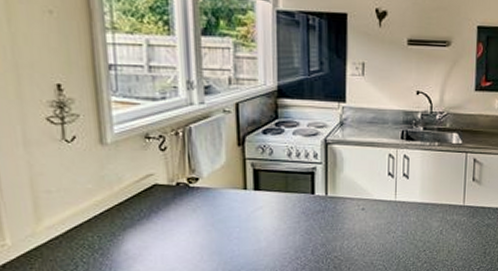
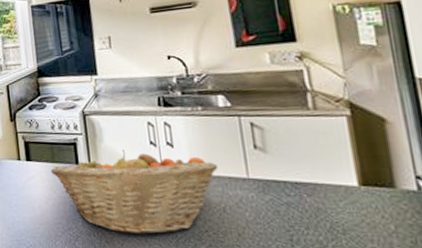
fruit basket: none [282,180,443,258] -> present [50,150,219,235]

